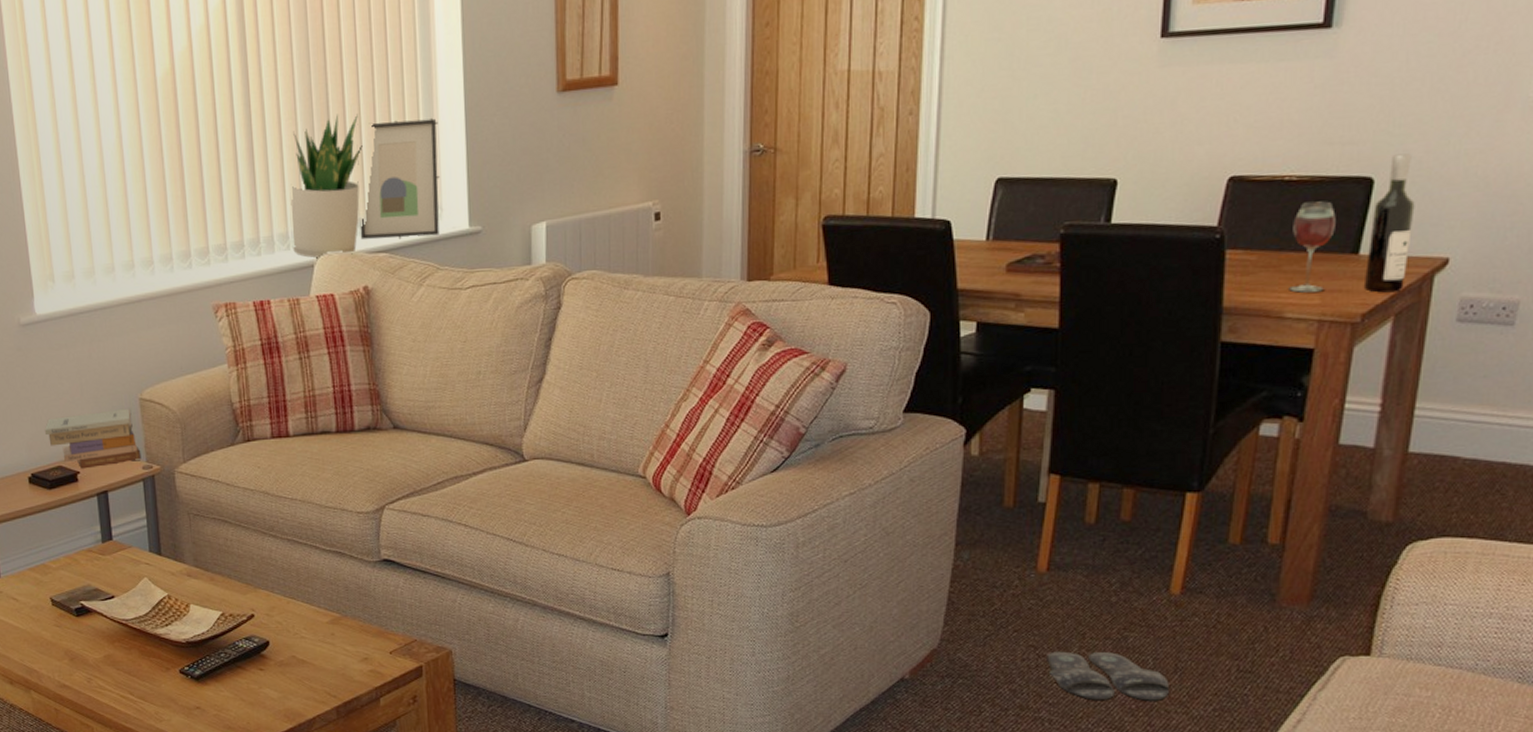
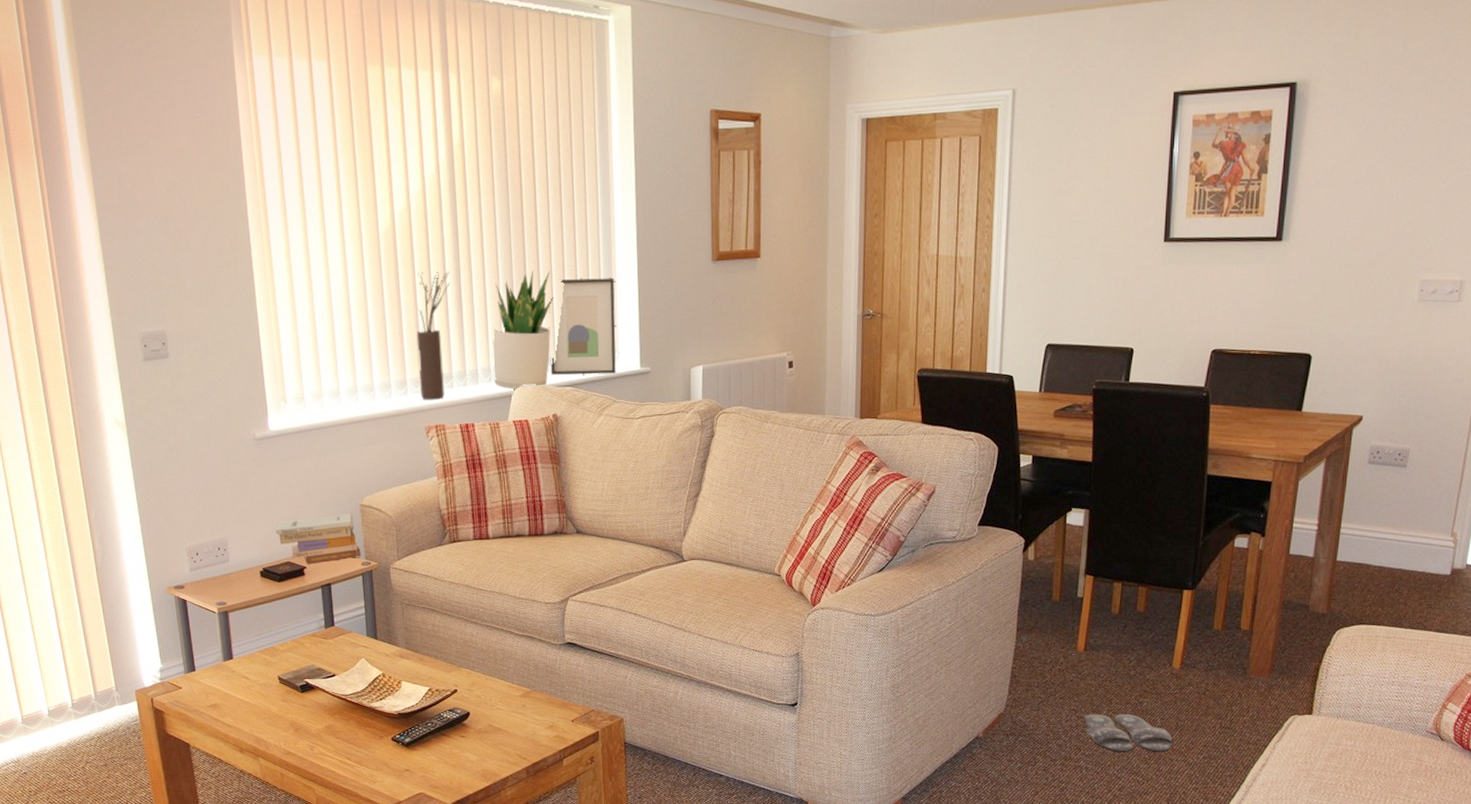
vase: none [201,120,240,275] -> present [416,271,450,401]
wineglass: present [1289,201,1336,293] -> none [1254,370,1286,439]
bottle: present [1363,153,1415,293] -> none [1305,337,1340,441]

